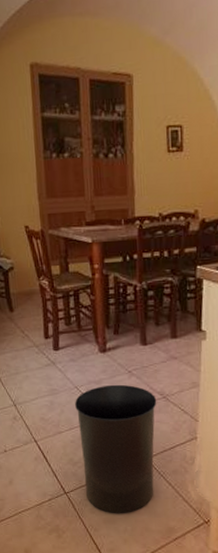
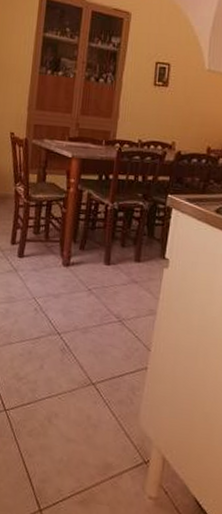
waste bin: present [75,384,157,513] -> none [25,300,113,441]

